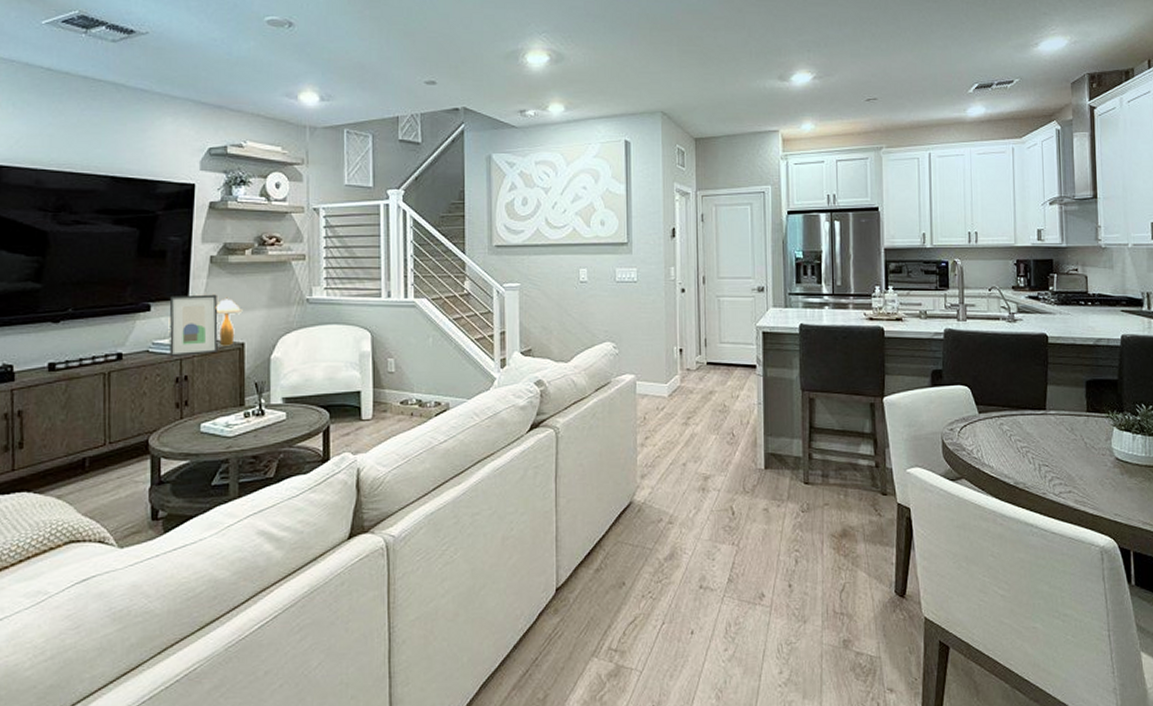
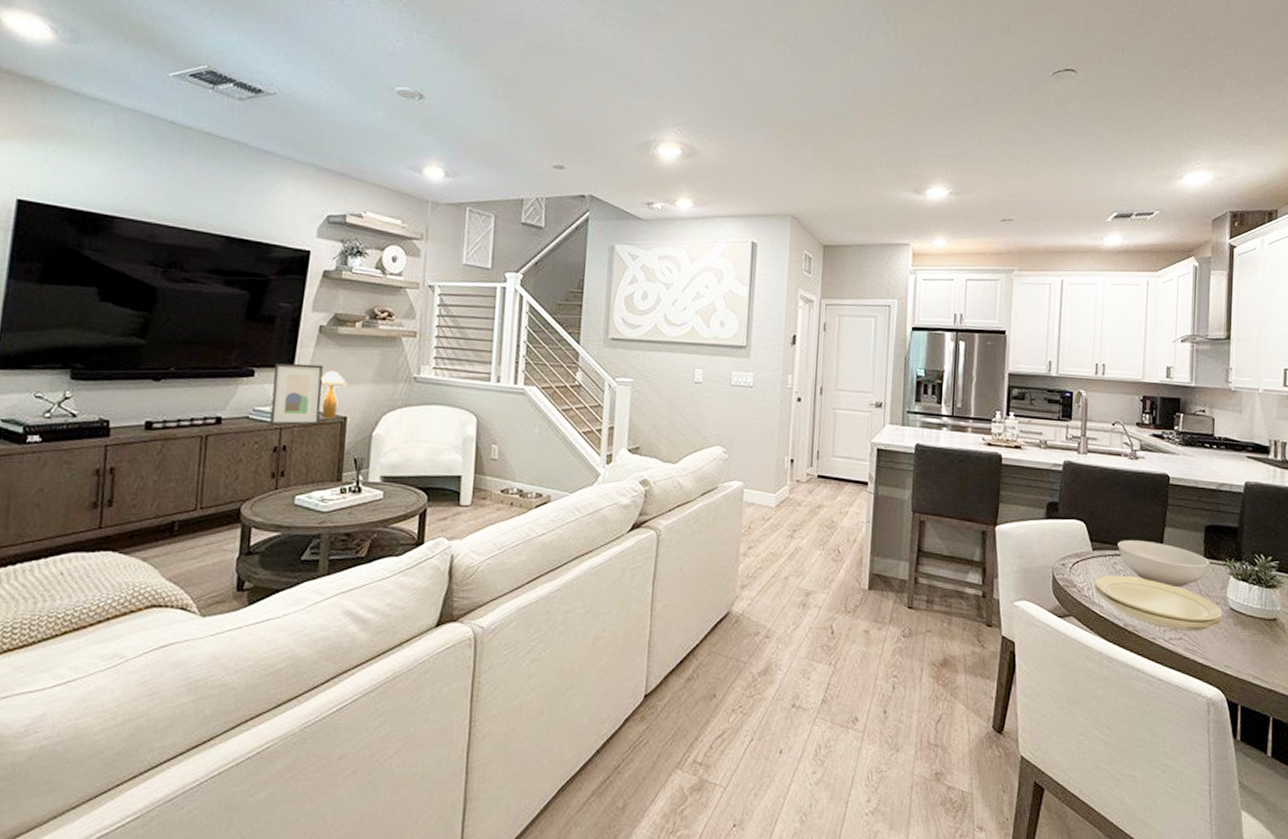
plate: none [982,436,1109,484] -> present [1093,575,1223,631]
bowl: none [1002,400,1093,442] -> present [1117,540,1210,587]

